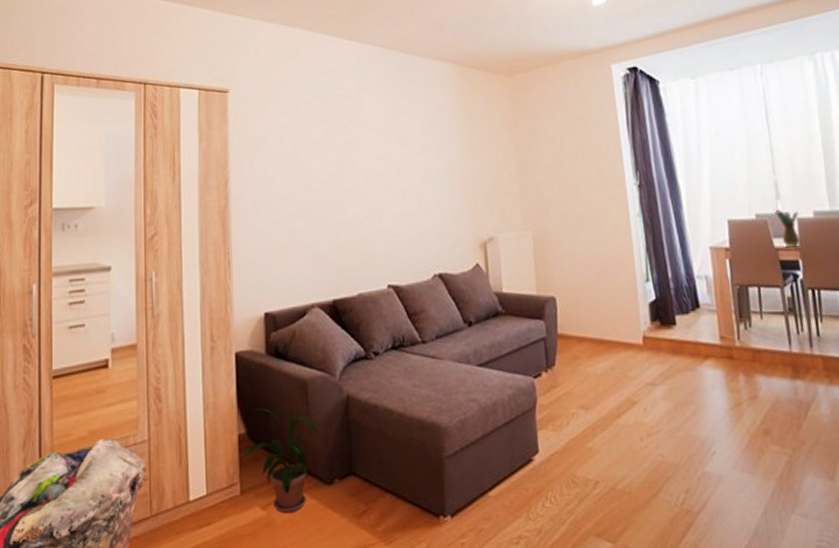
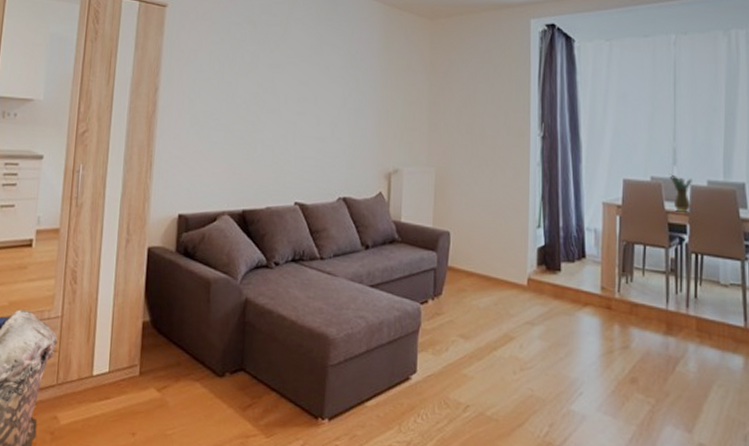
house plant: present [239,407,317,514] -> none [141,299,215,398]

